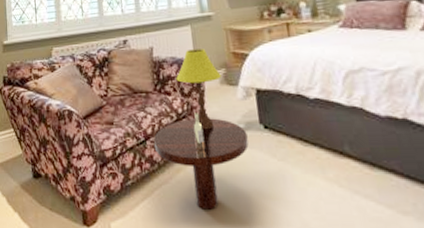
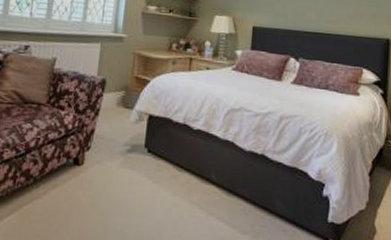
coffee table: present [154,113,249,210] -> none [33,130,131,226]
table lamp: present [176,48,221,130] -> none [73,67,120,149]

